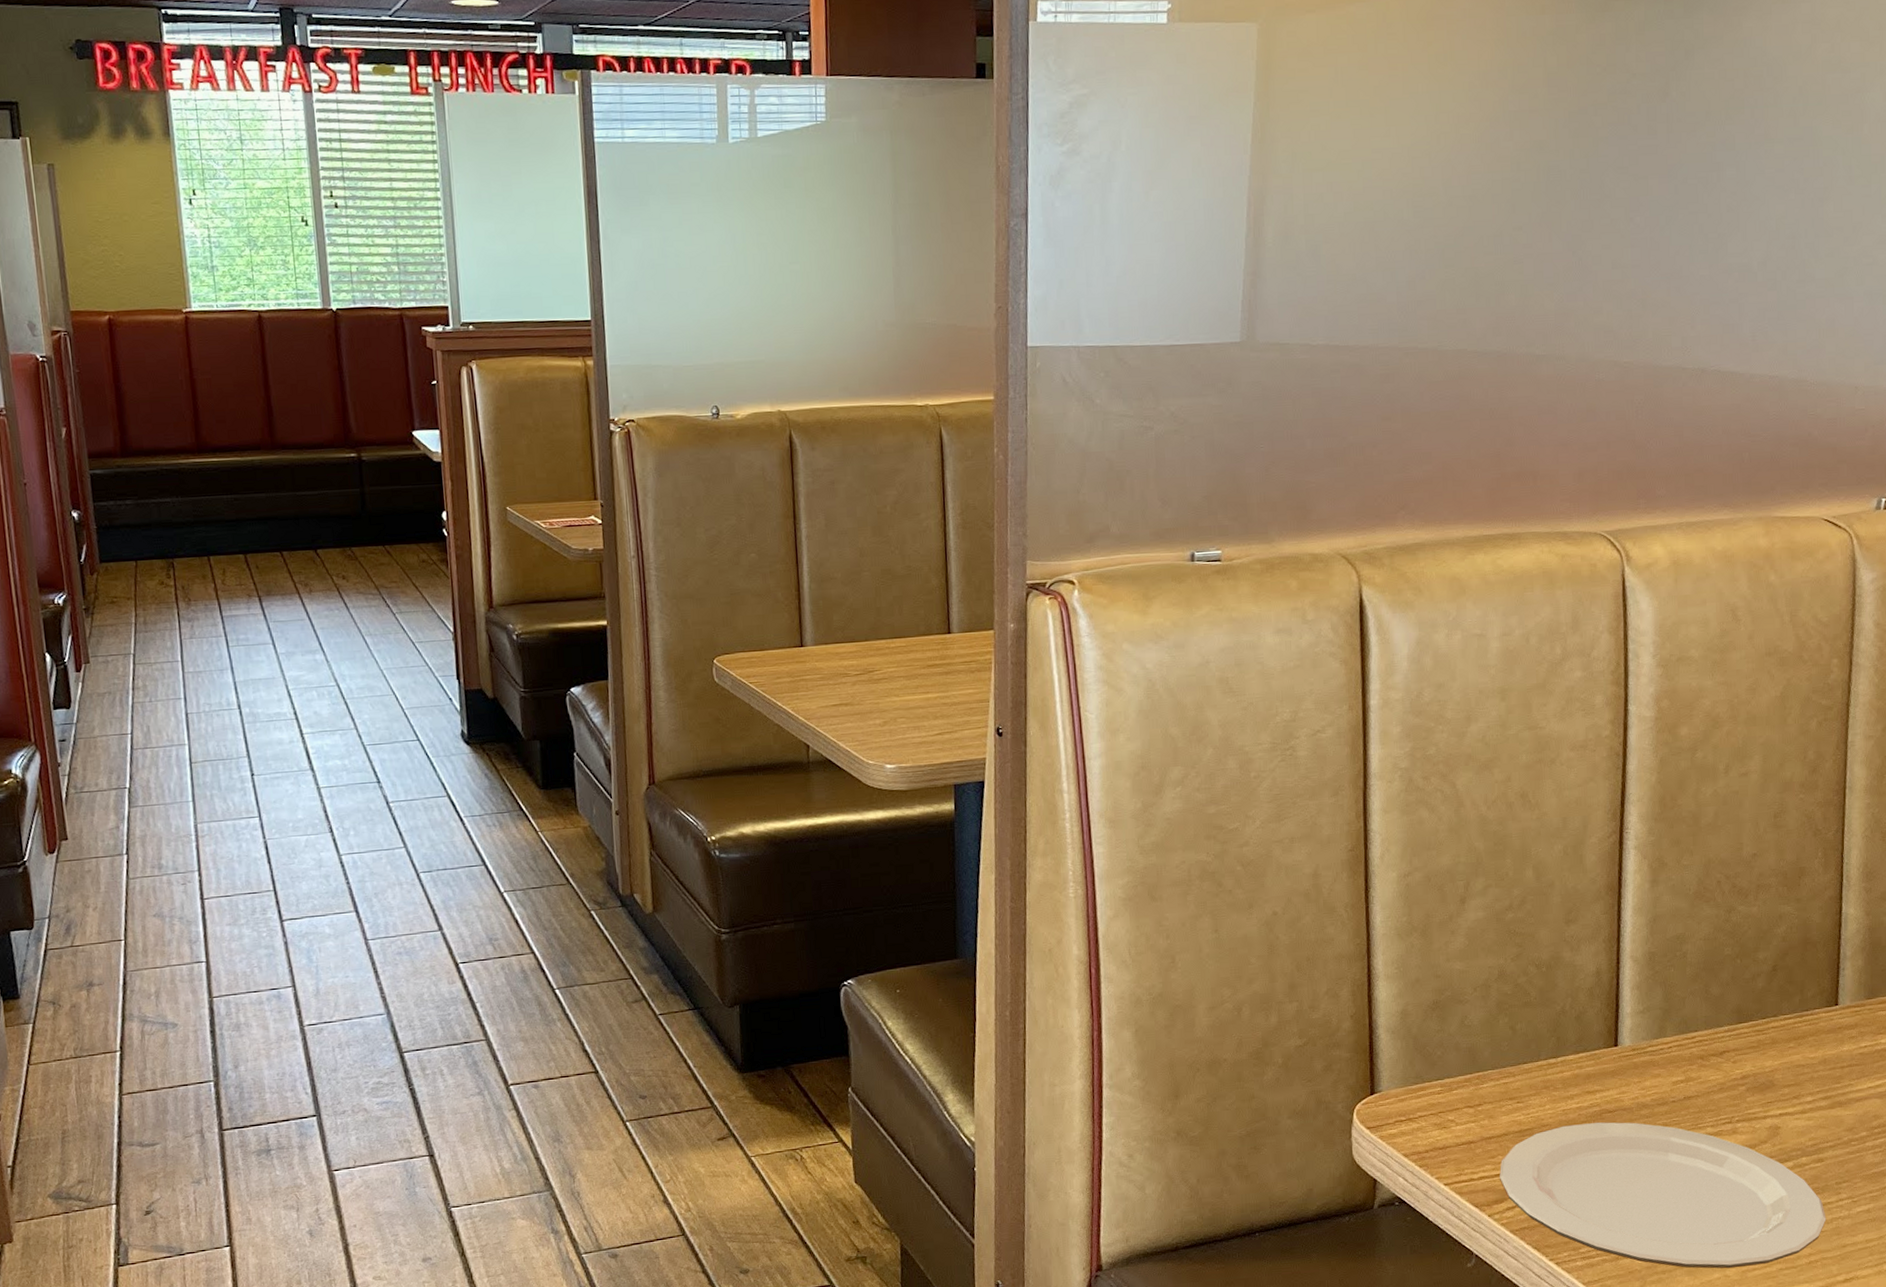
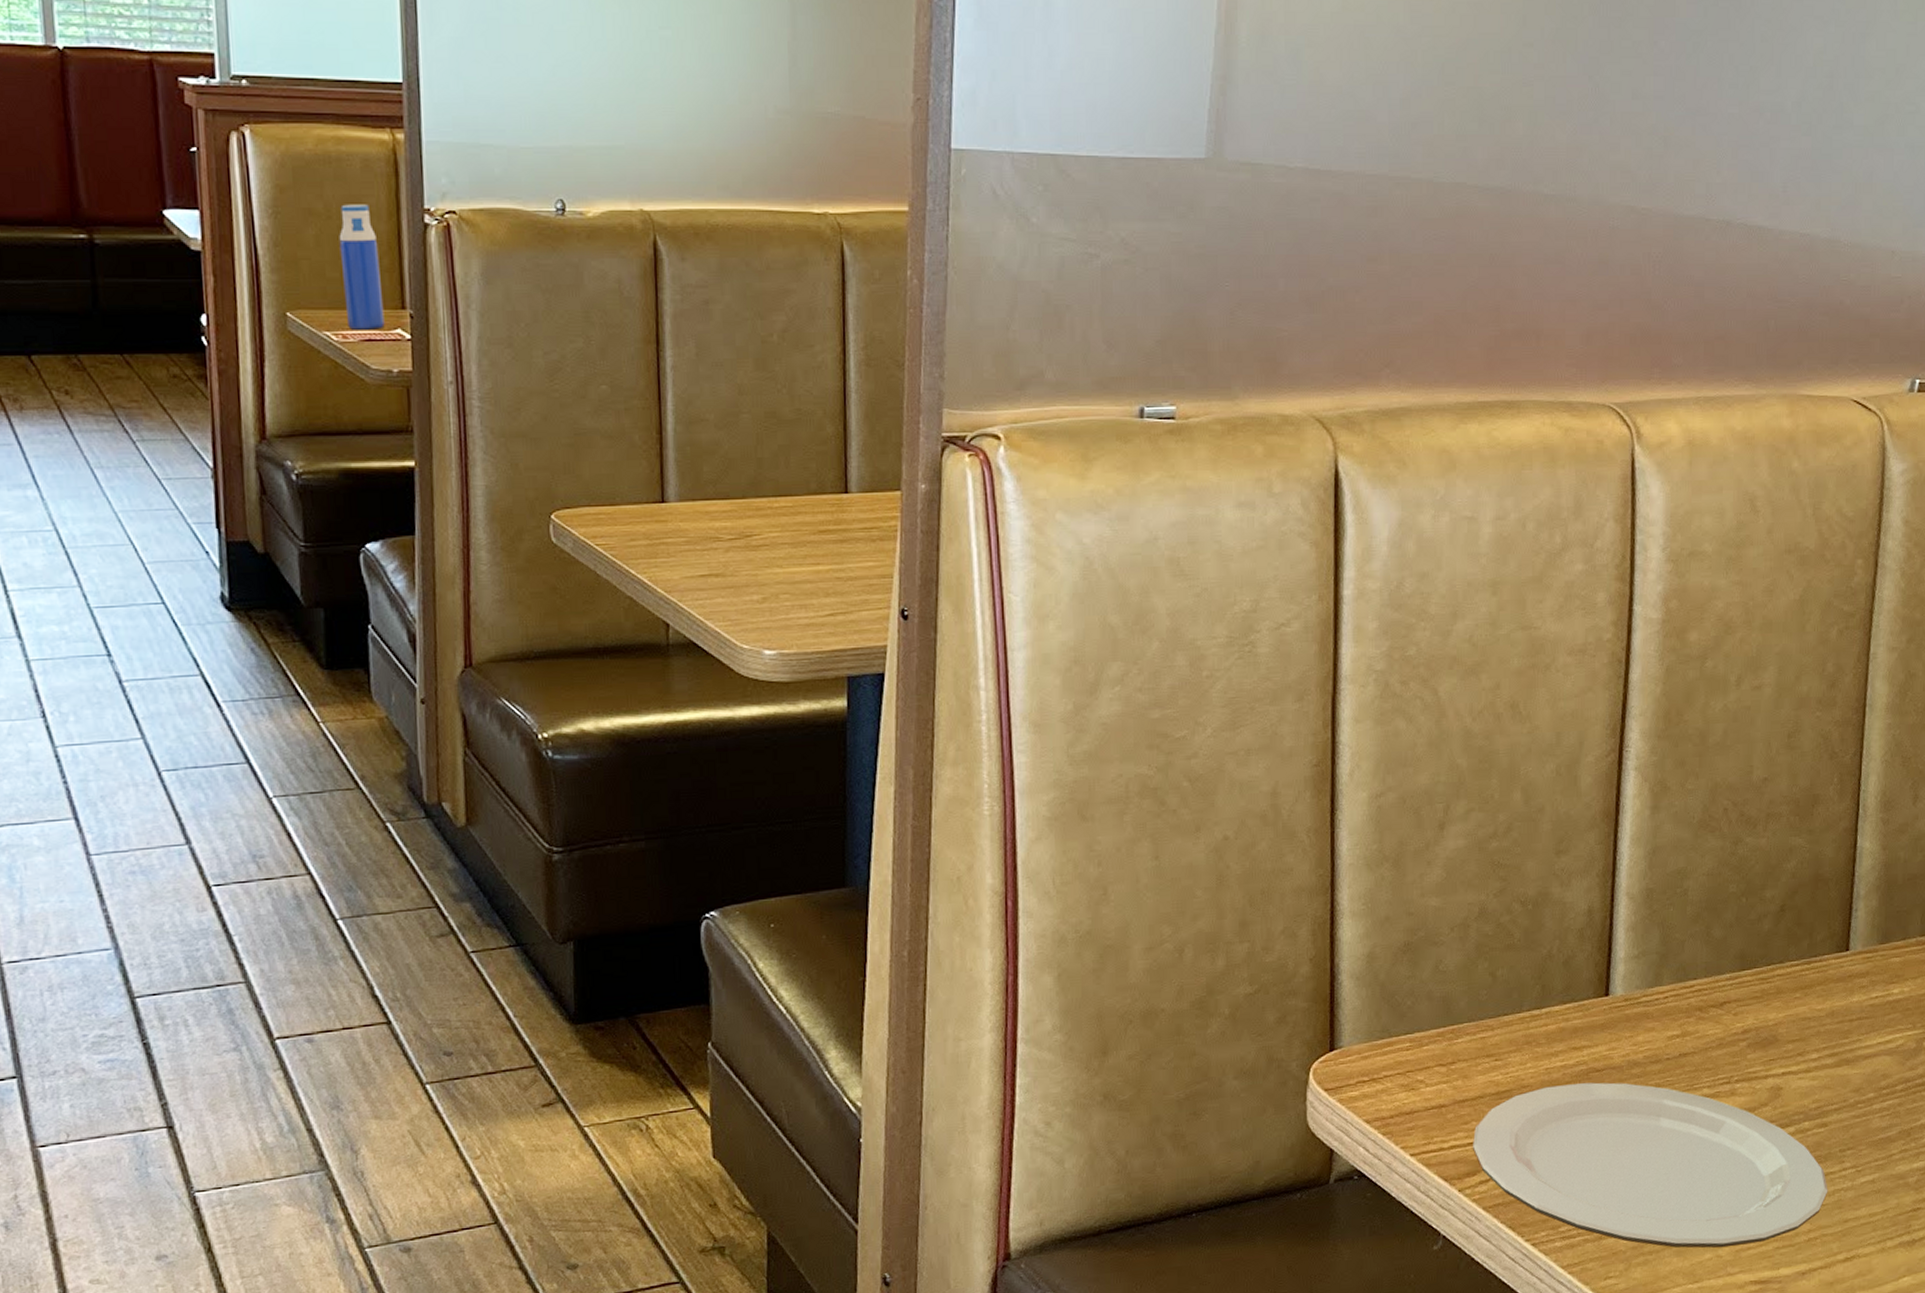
water bottle: none [545,418,582,518] -> present [339,204,385,330]

